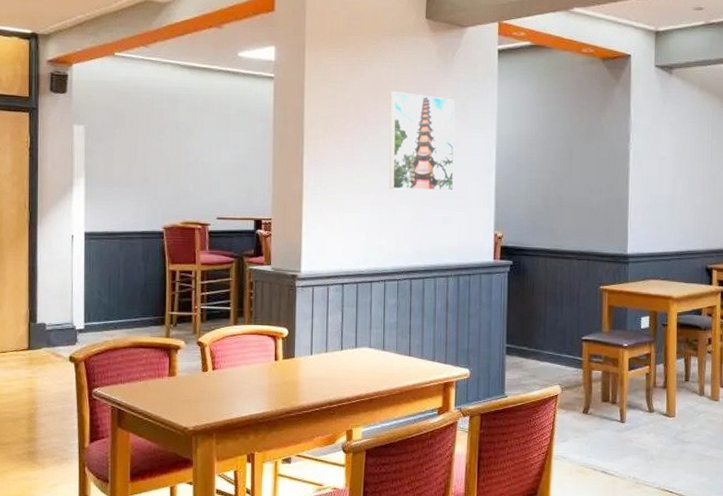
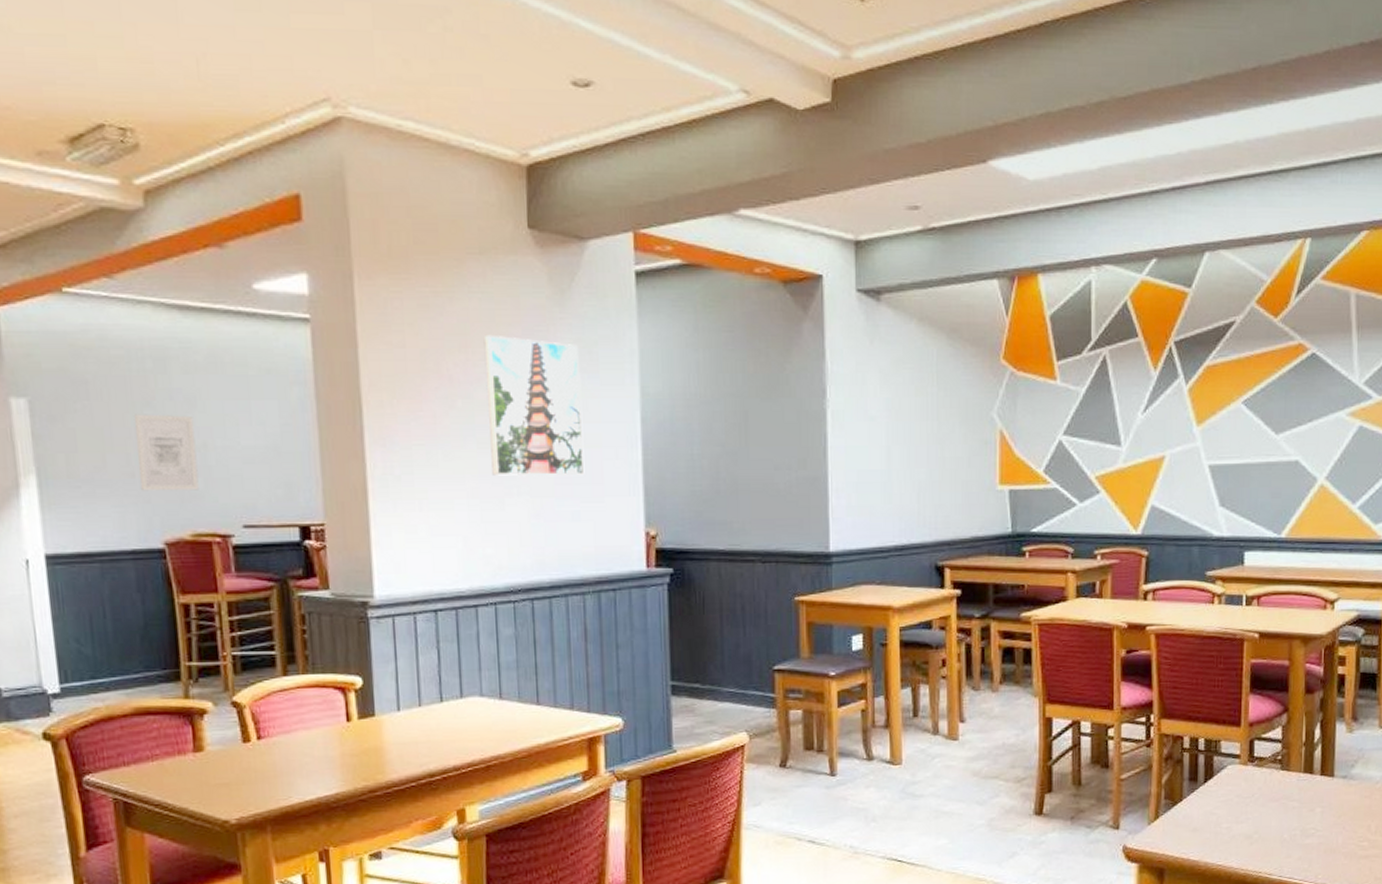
wall art: none [152,138,191,192] -> present [133,414,199,491]

